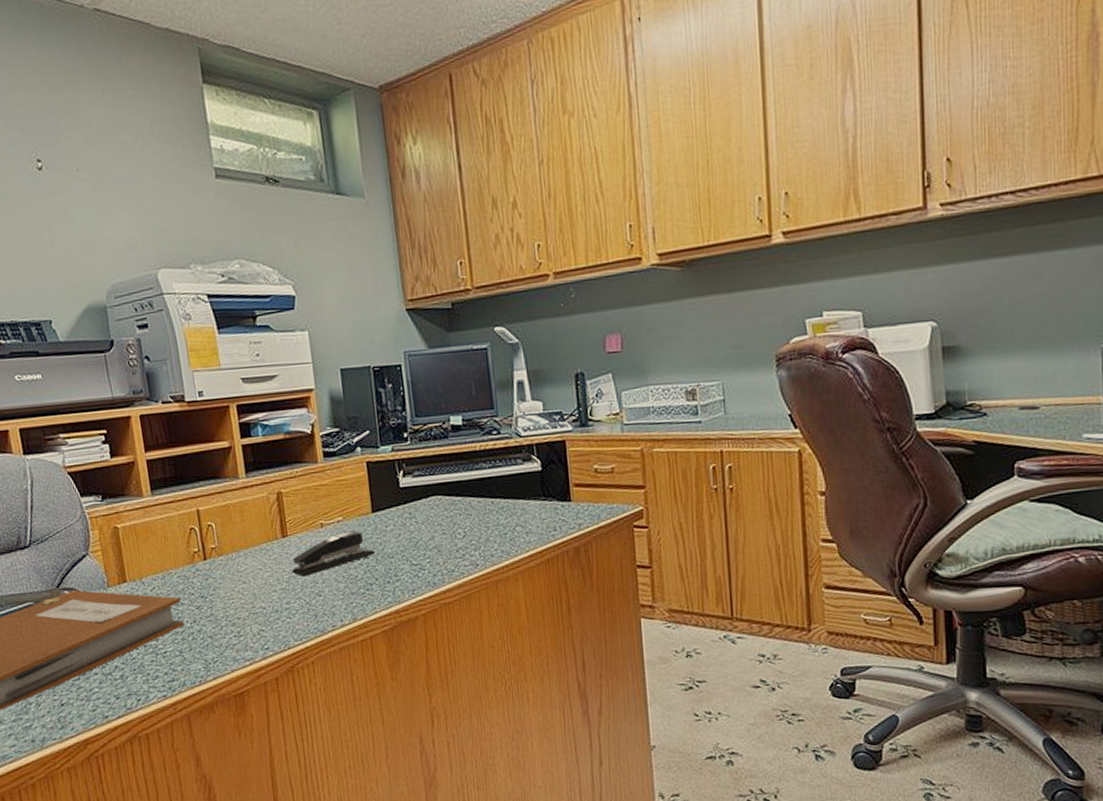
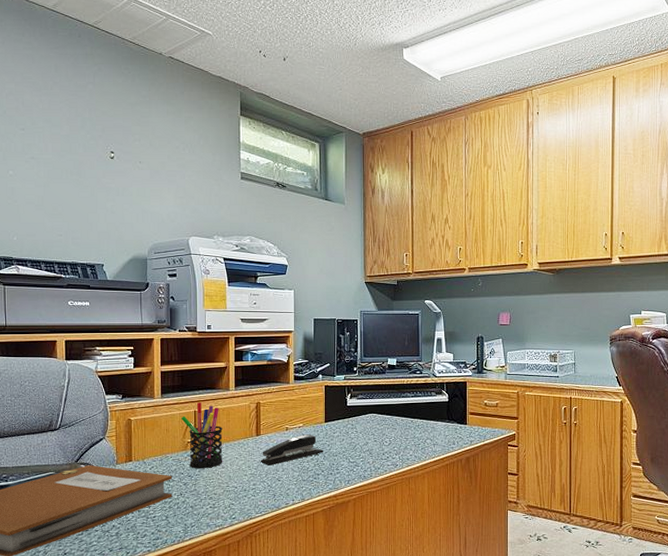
pen holder: none [181,497,243,587] -> present [181,402,223,468]

